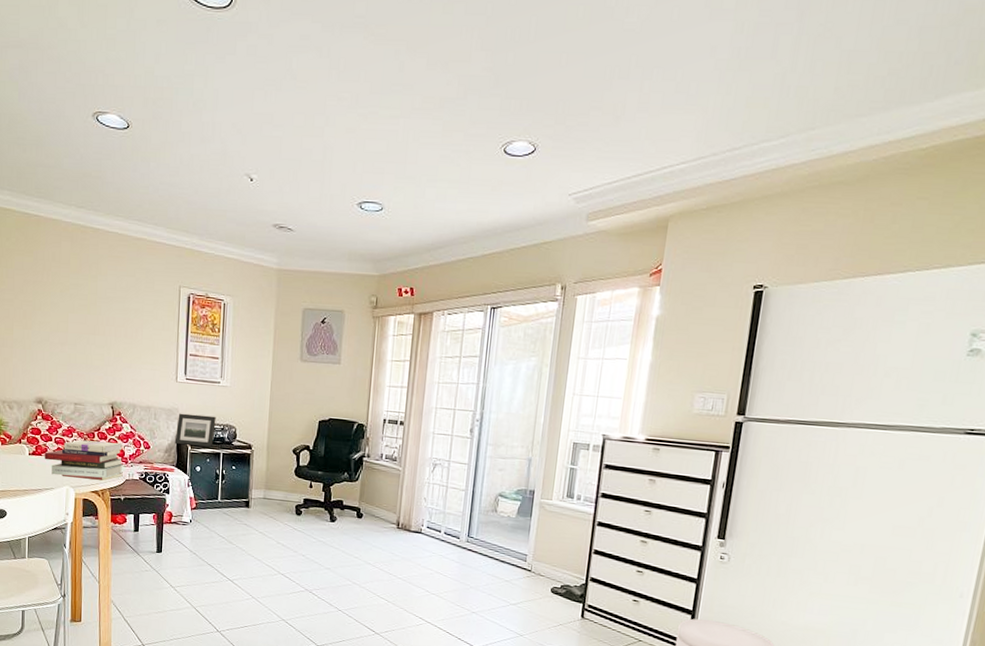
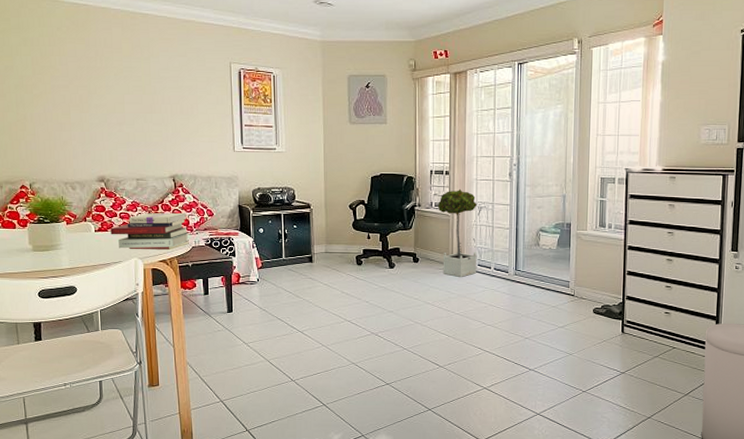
picture frame: present [174,413,216,448] -> none [236,180,275,210]
potted tree: none [387,441,431,539] -> present [437,189,477,277]

